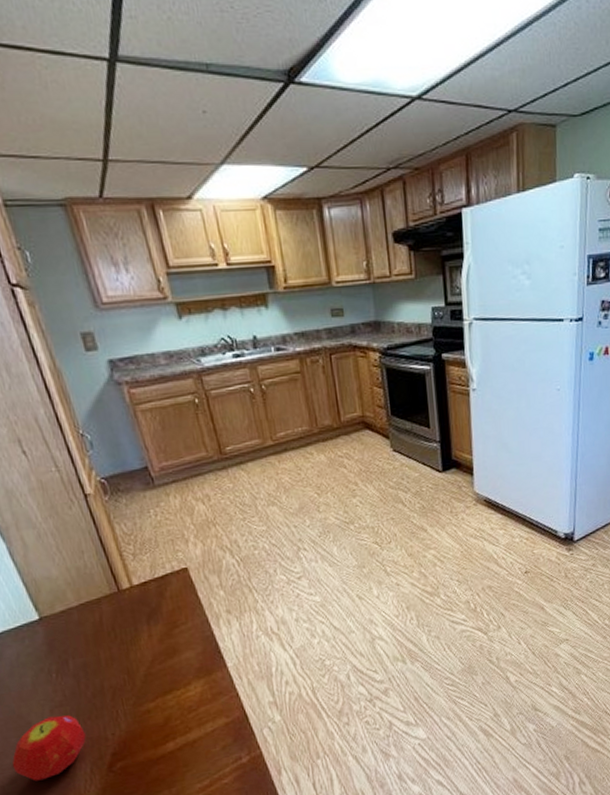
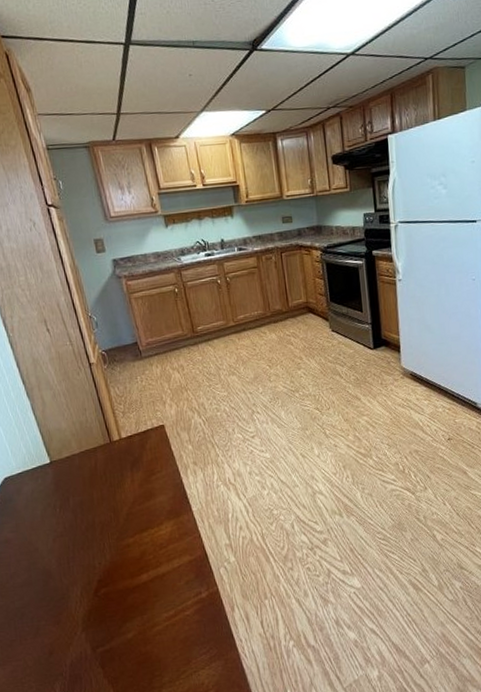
fruit: present [12,715,87,782] -> none [21,544,79,600]

